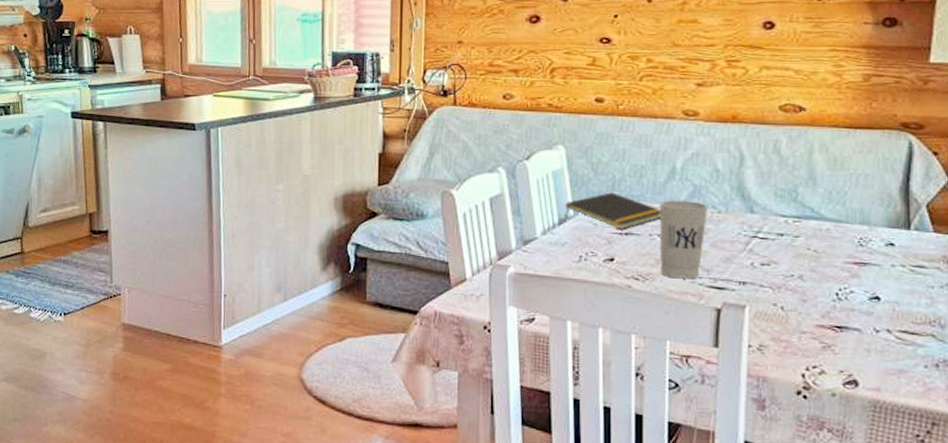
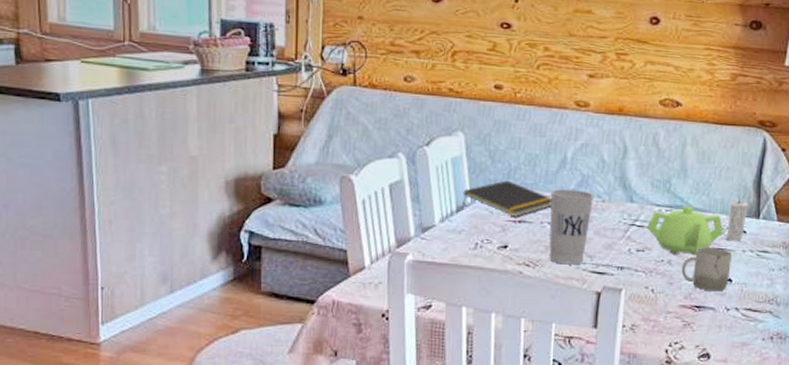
teapot: none [772,216,866,270] -> present [647,206,724,255]
cup: none [815,261,879,311] -> present [681,247,733,292]
candle: none [868,205,895,255] -> present [725,196,748,241]

